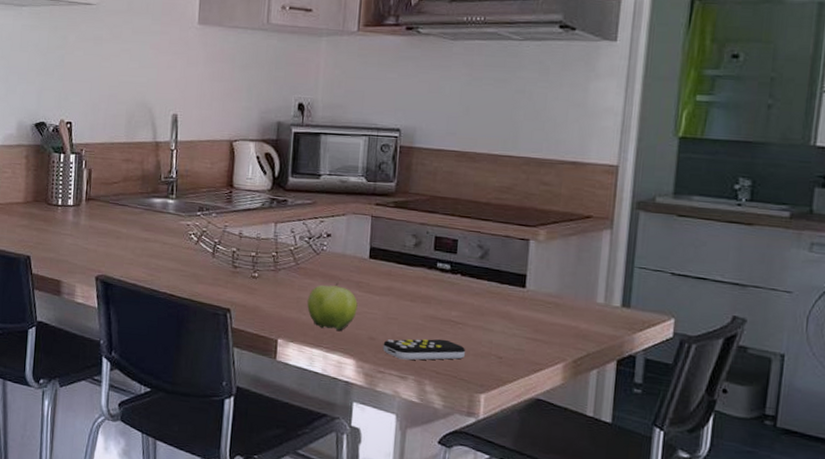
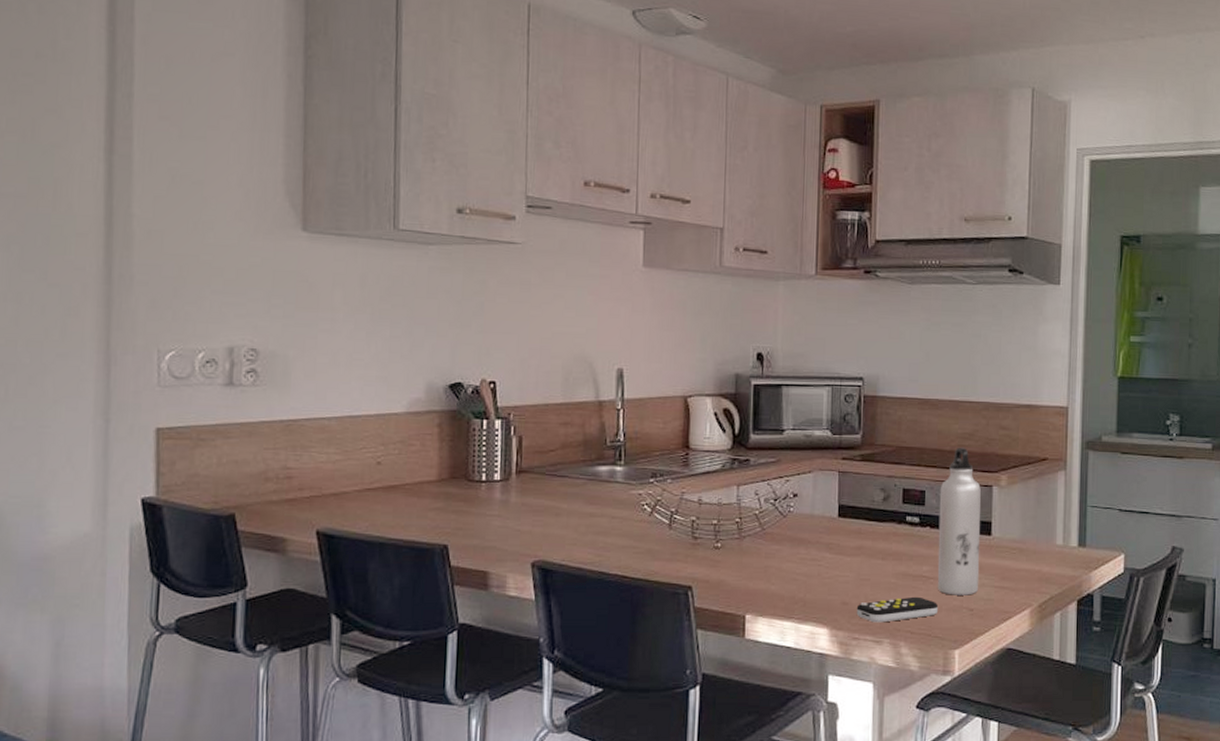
fruit: present [307,282,358,331] -> none [776,546,829,598]
water bottle: none [466,199,517,344] -> present [937,447,981,595]

